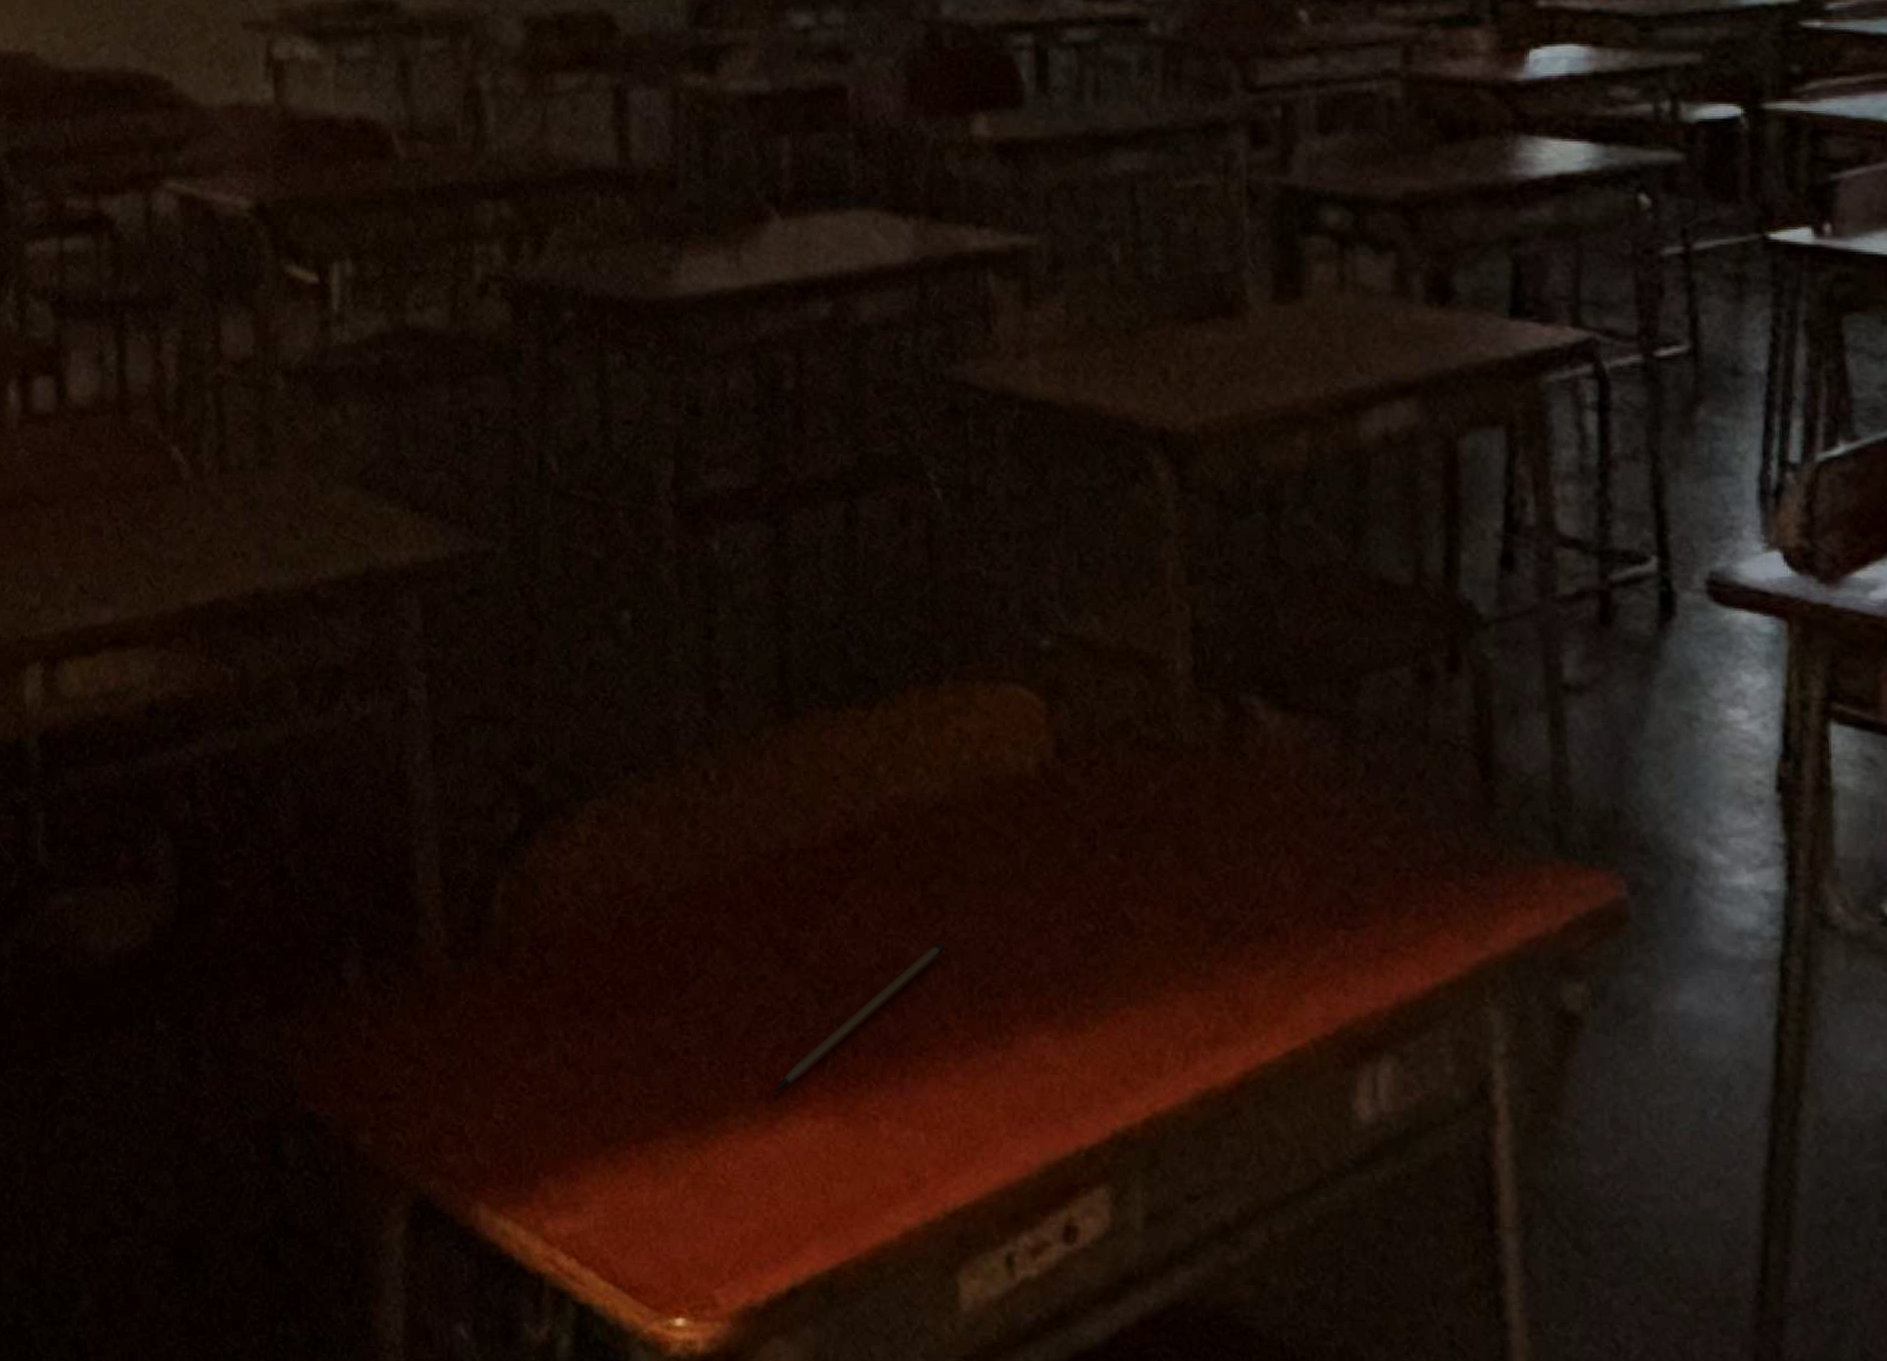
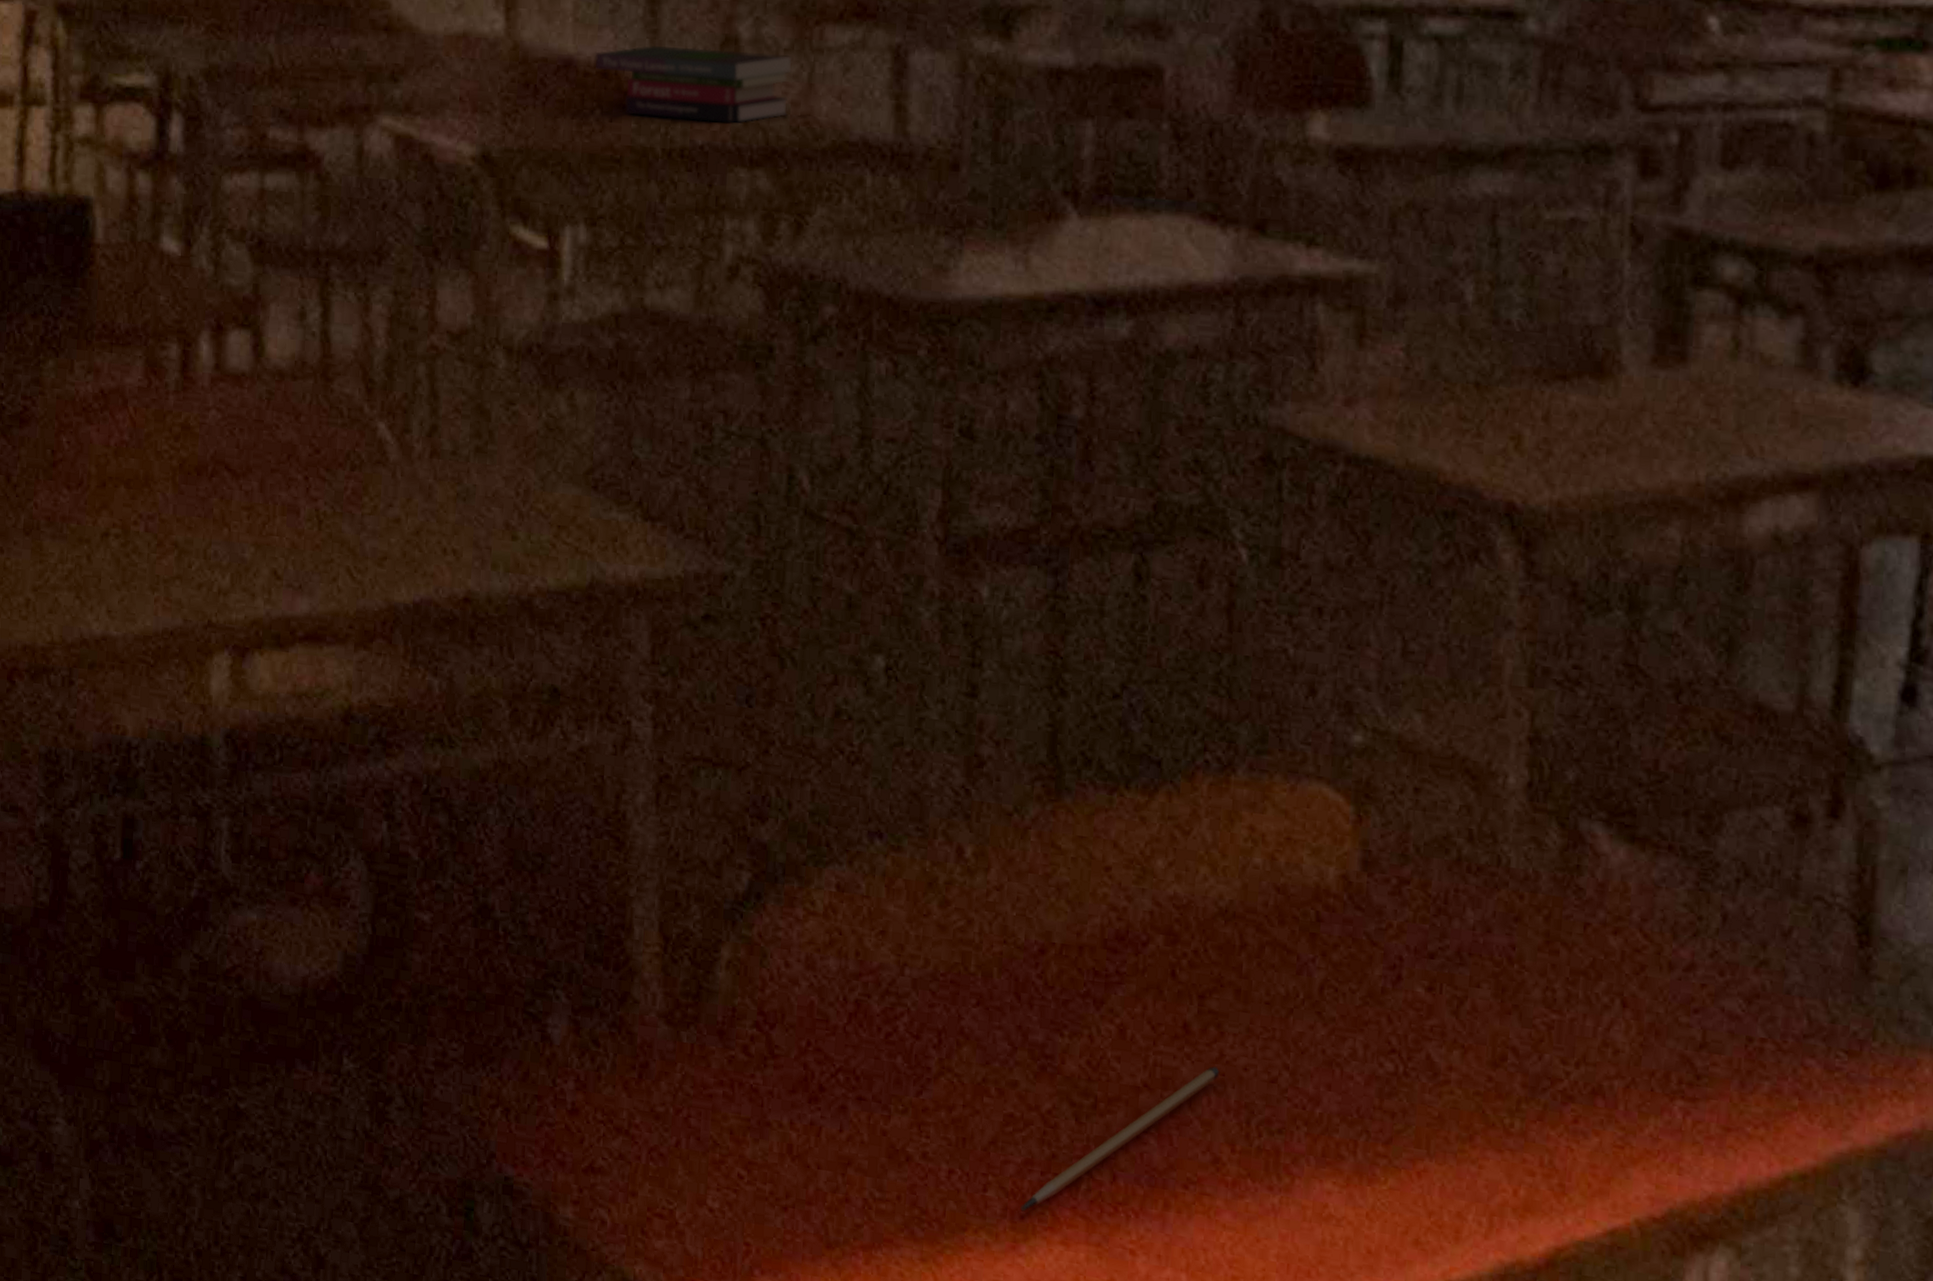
books: none [354,101,527,163] -> present [594,44,792,124]

